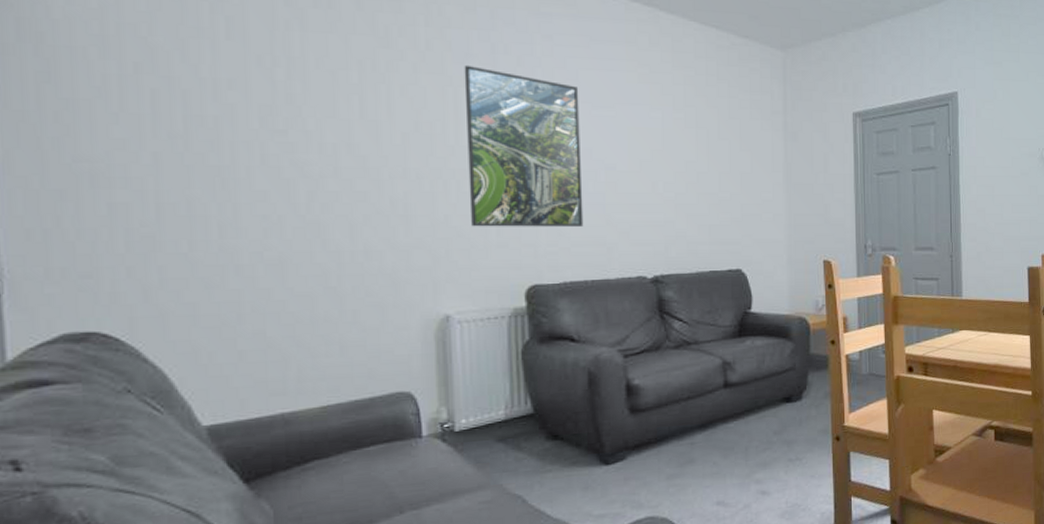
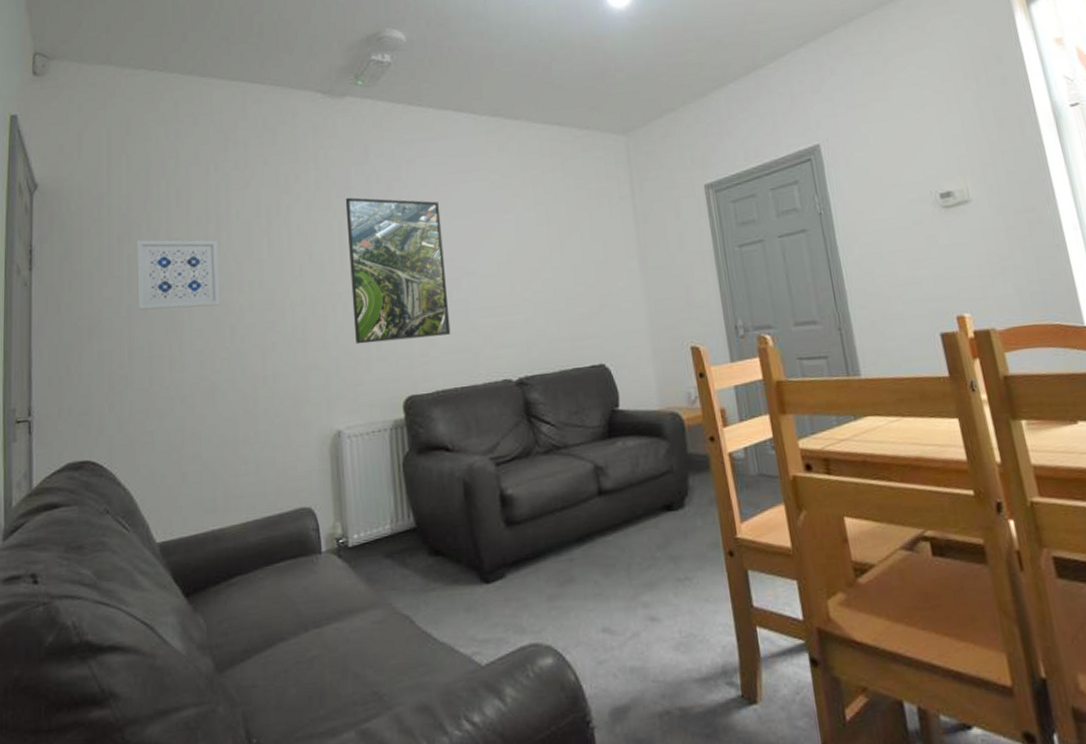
wall art: none [165,72,293,166] -> present [137,240,221,310]

